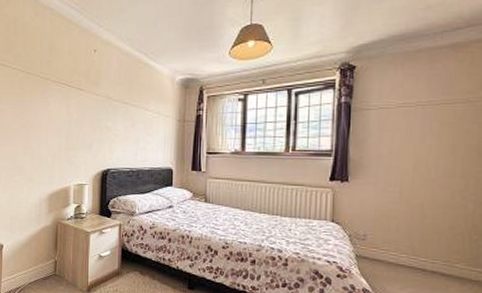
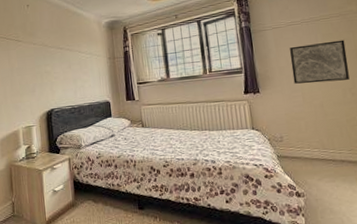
wall art: none [392,131,467,180] -> present [289,40,350,84]

